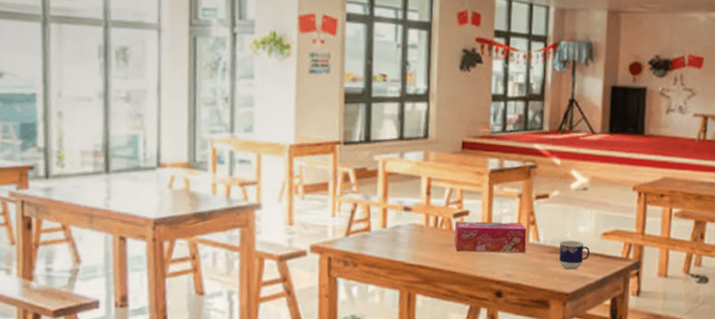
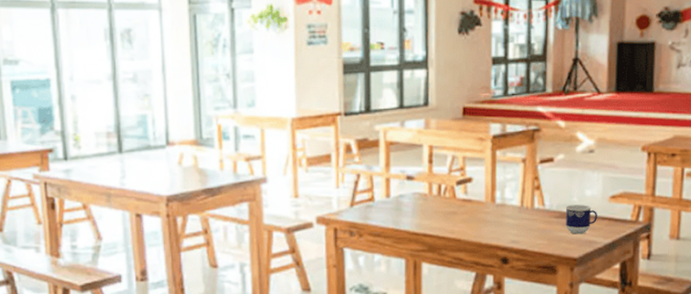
tissue box: present [454,221,527,253] -> none [458,188,532,219]

